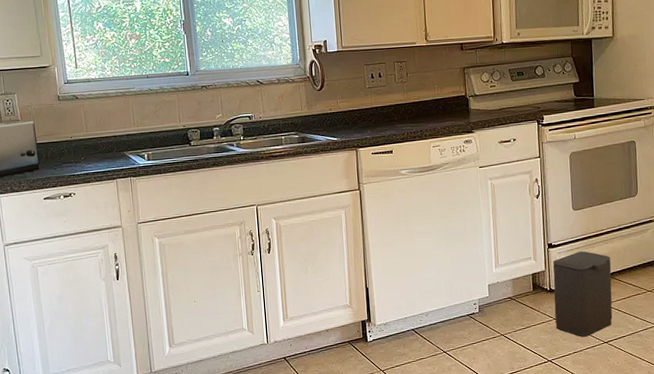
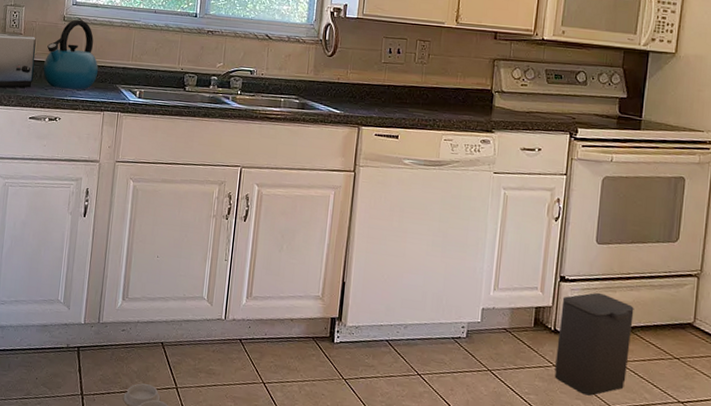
kettle: none [47,96,103,166] -> present [43,19,98,90]

